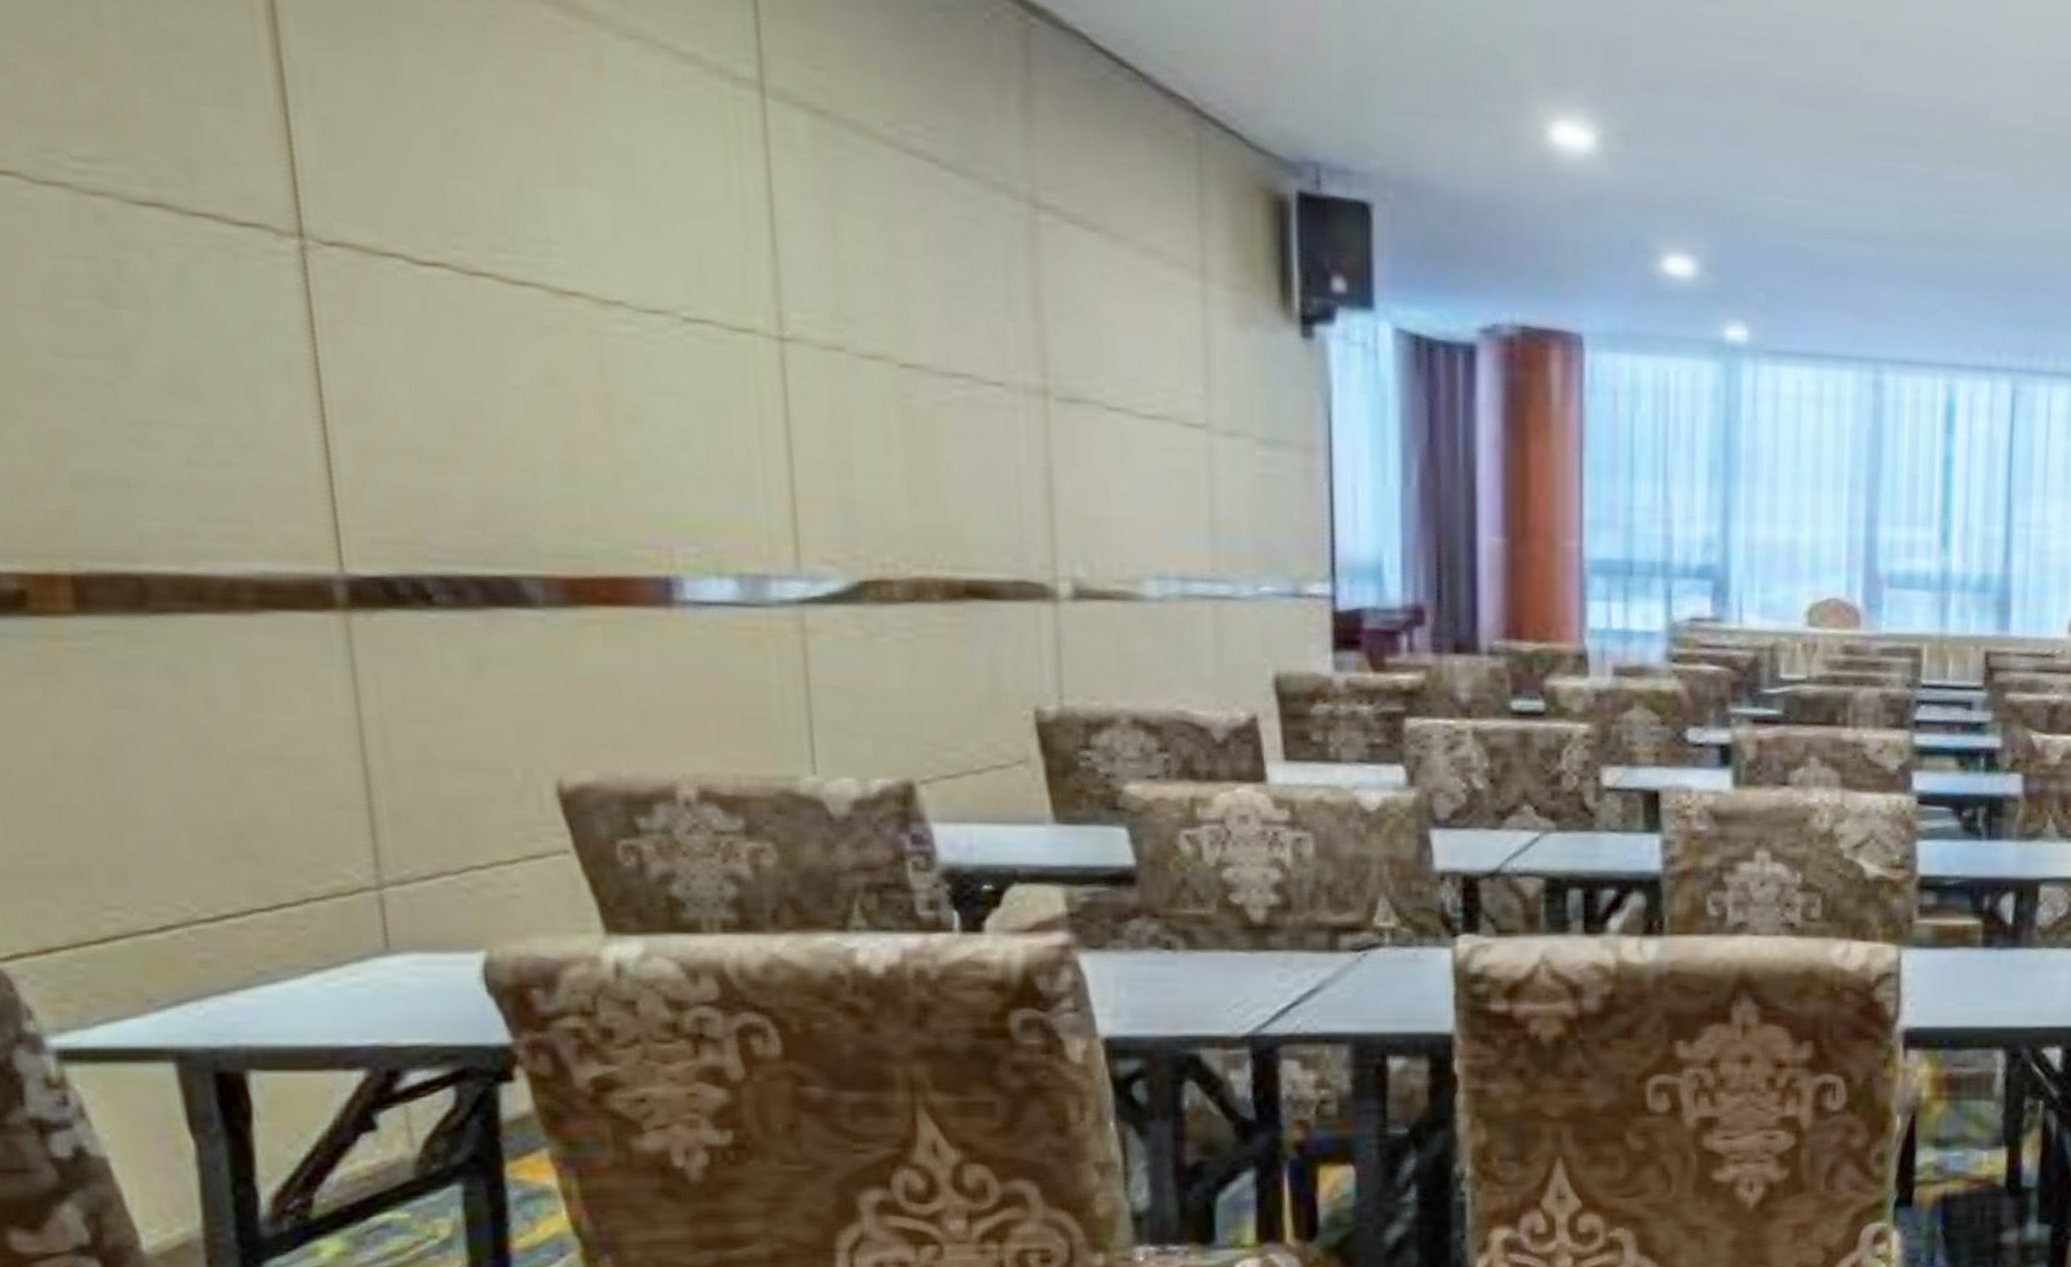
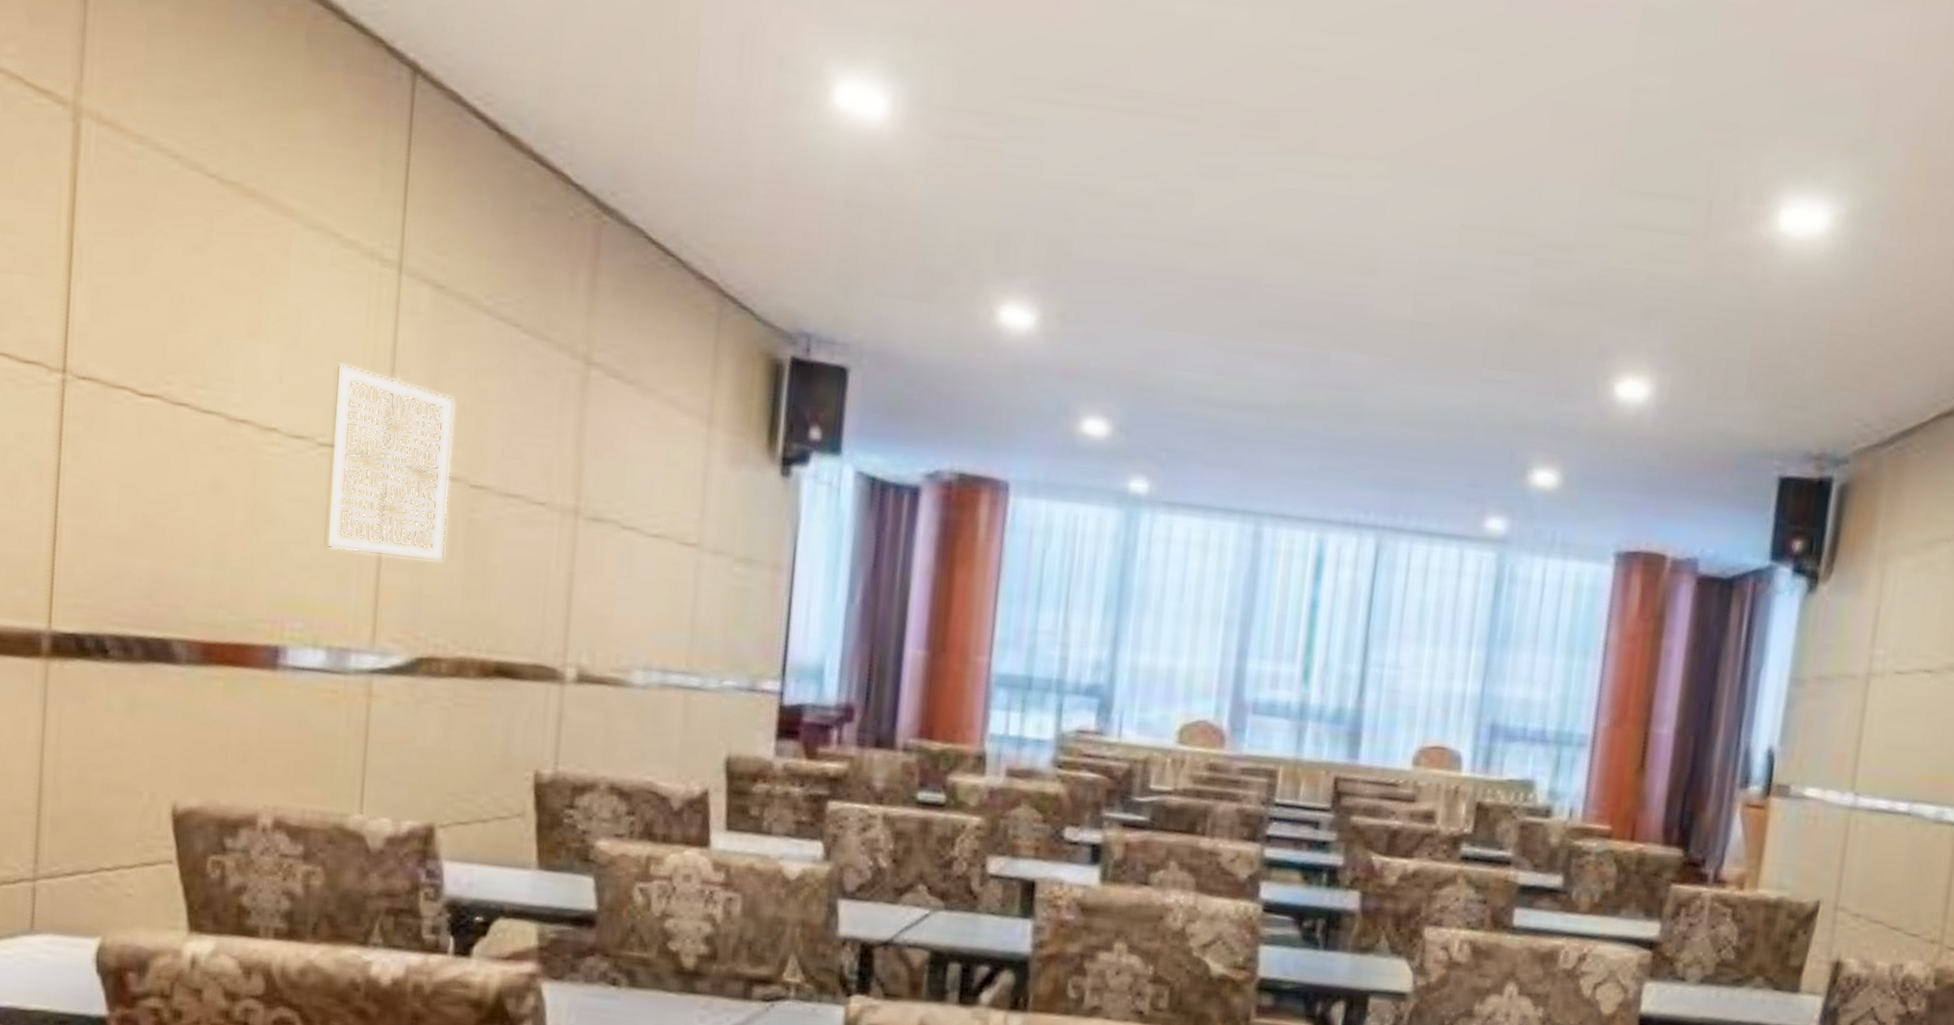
wall art: none [694,214,879,462] -> present [325,363,455,562]

